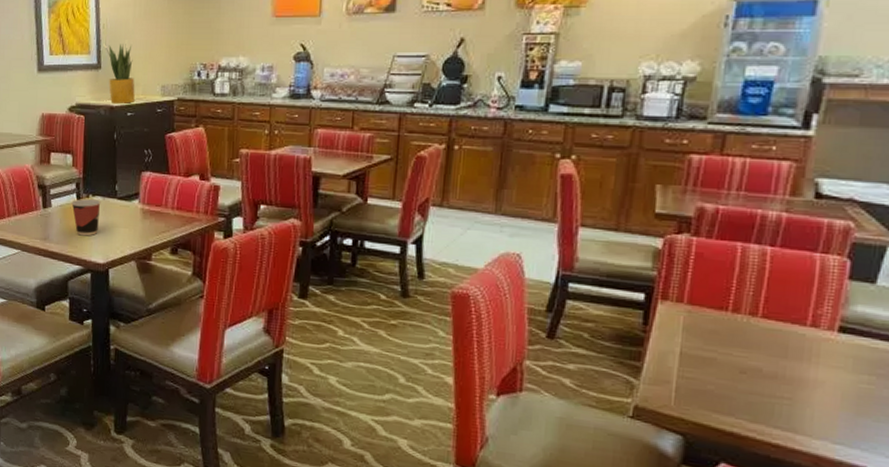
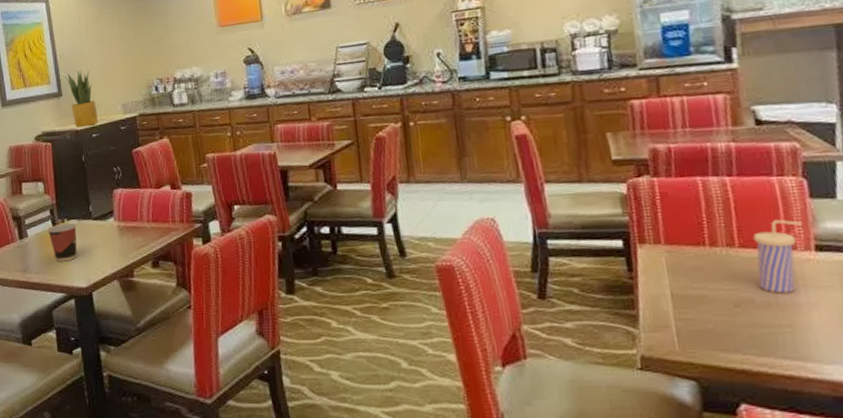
beverage cup: none [770,295,833,369] -> present [752,219,803,294]

